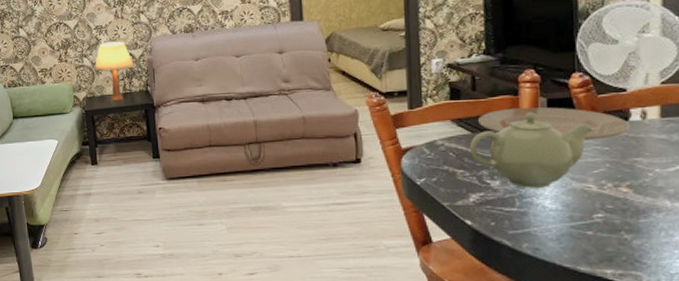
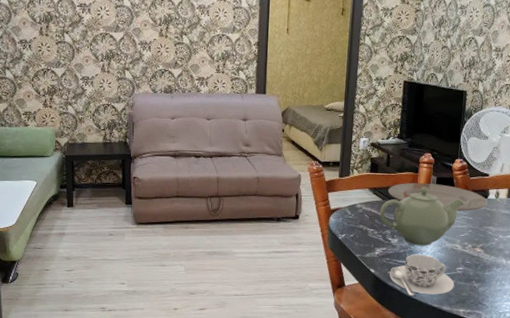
table lamp: present [94,40,134,102] -> none [77,92,116,150]
teacup: none [494,199,593,254] -> present [389,254,455,297]

